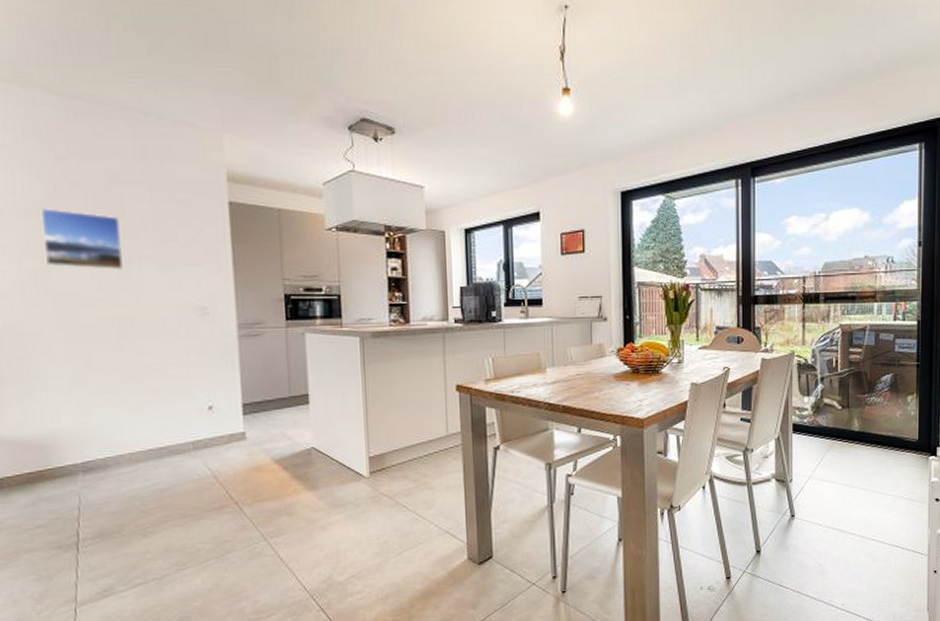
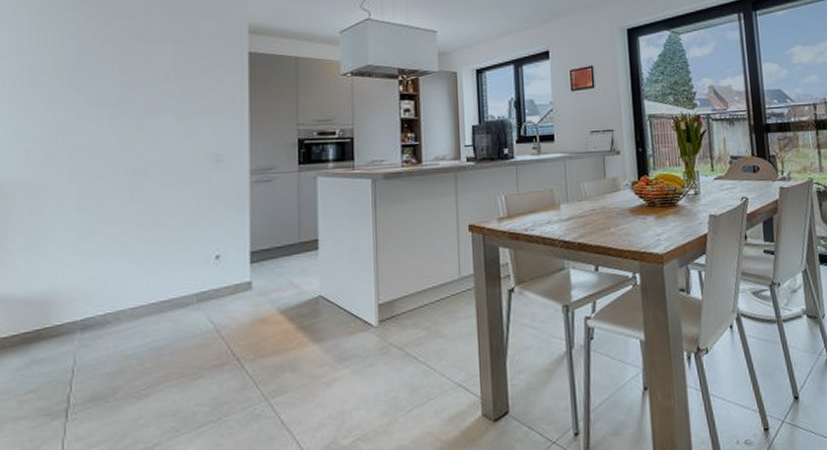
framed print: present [40,208,123,270] -> none [67,64,142,121]

